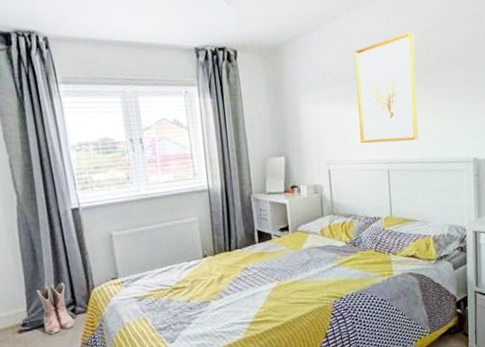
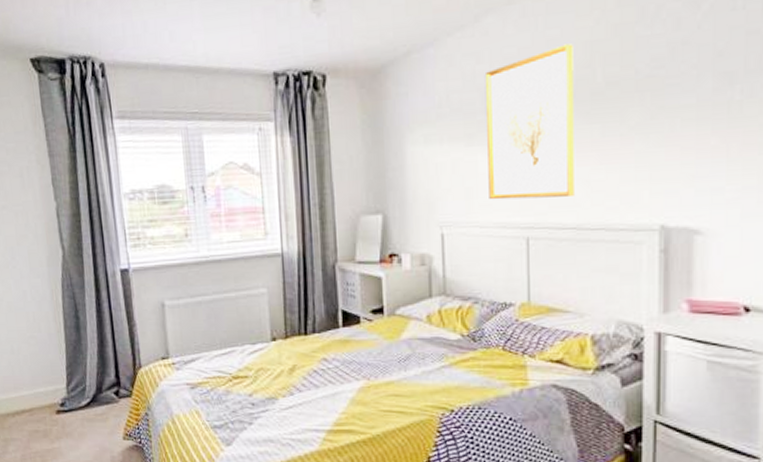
boots: present [36,282,75,334] -> none [77,357,118,419]

